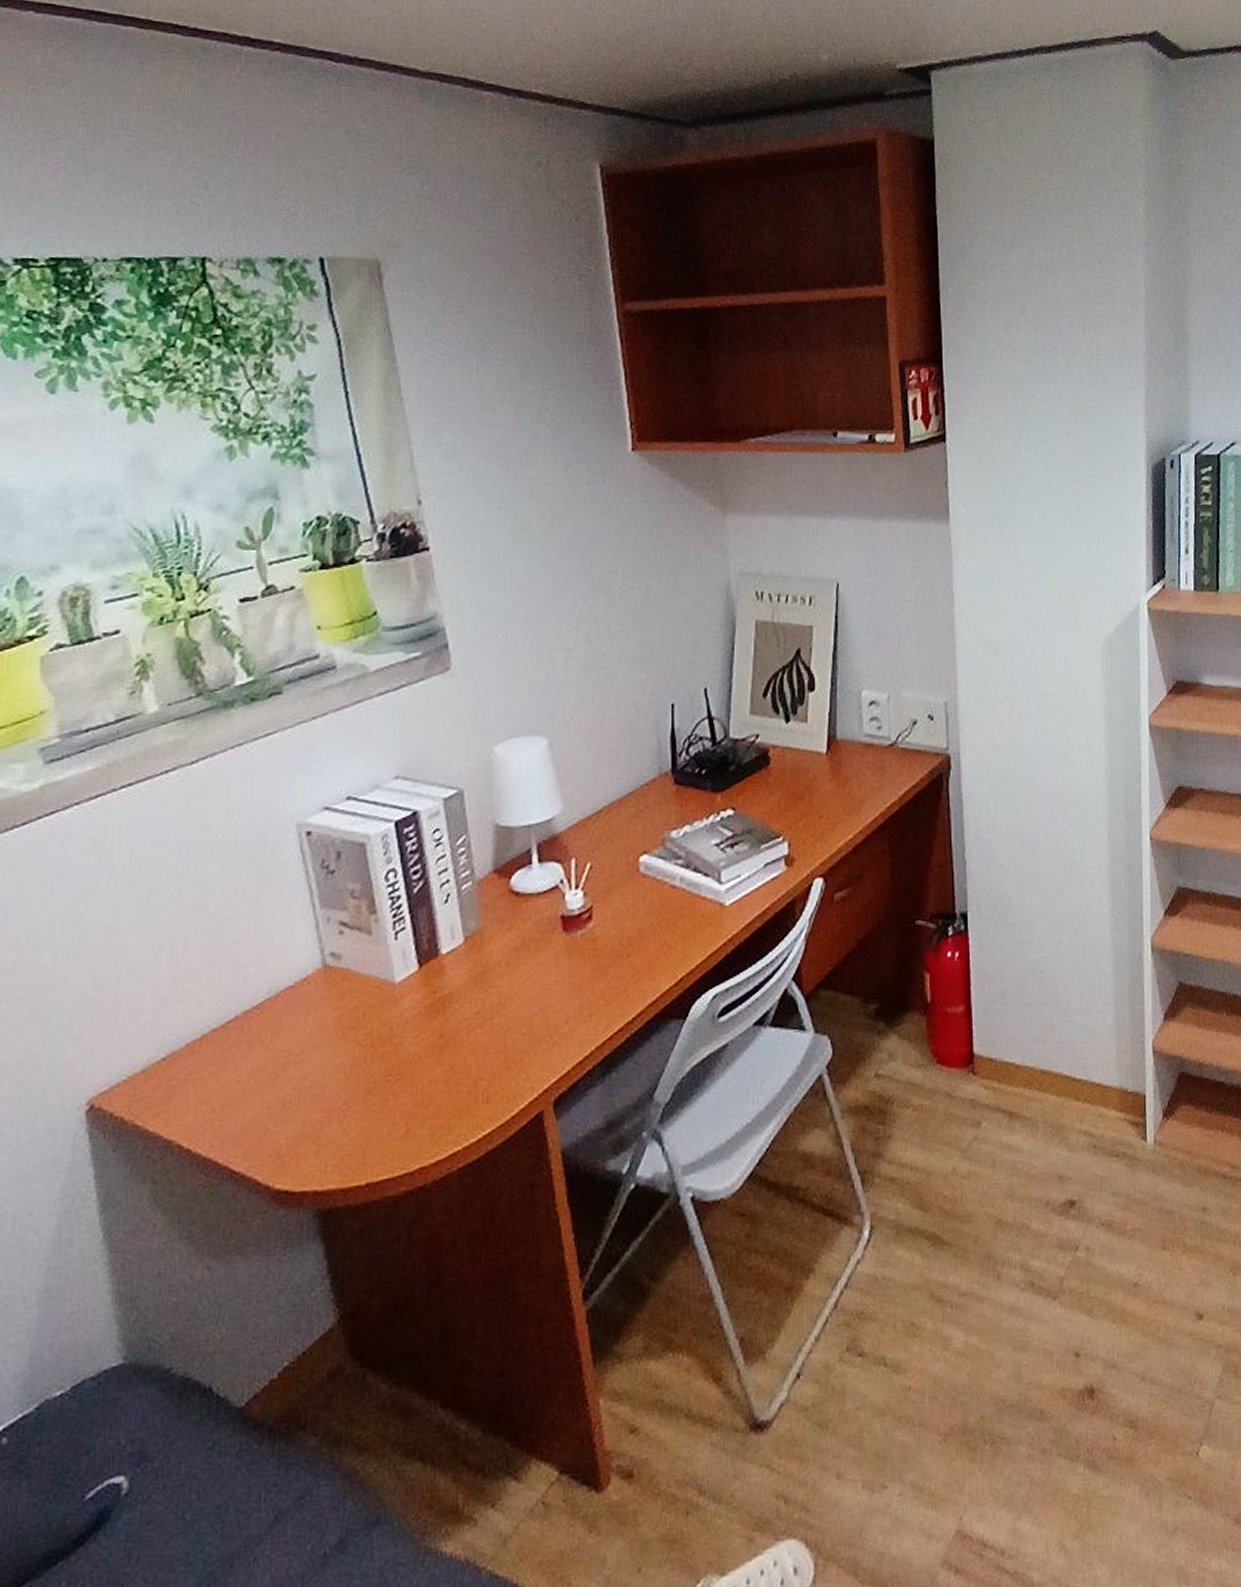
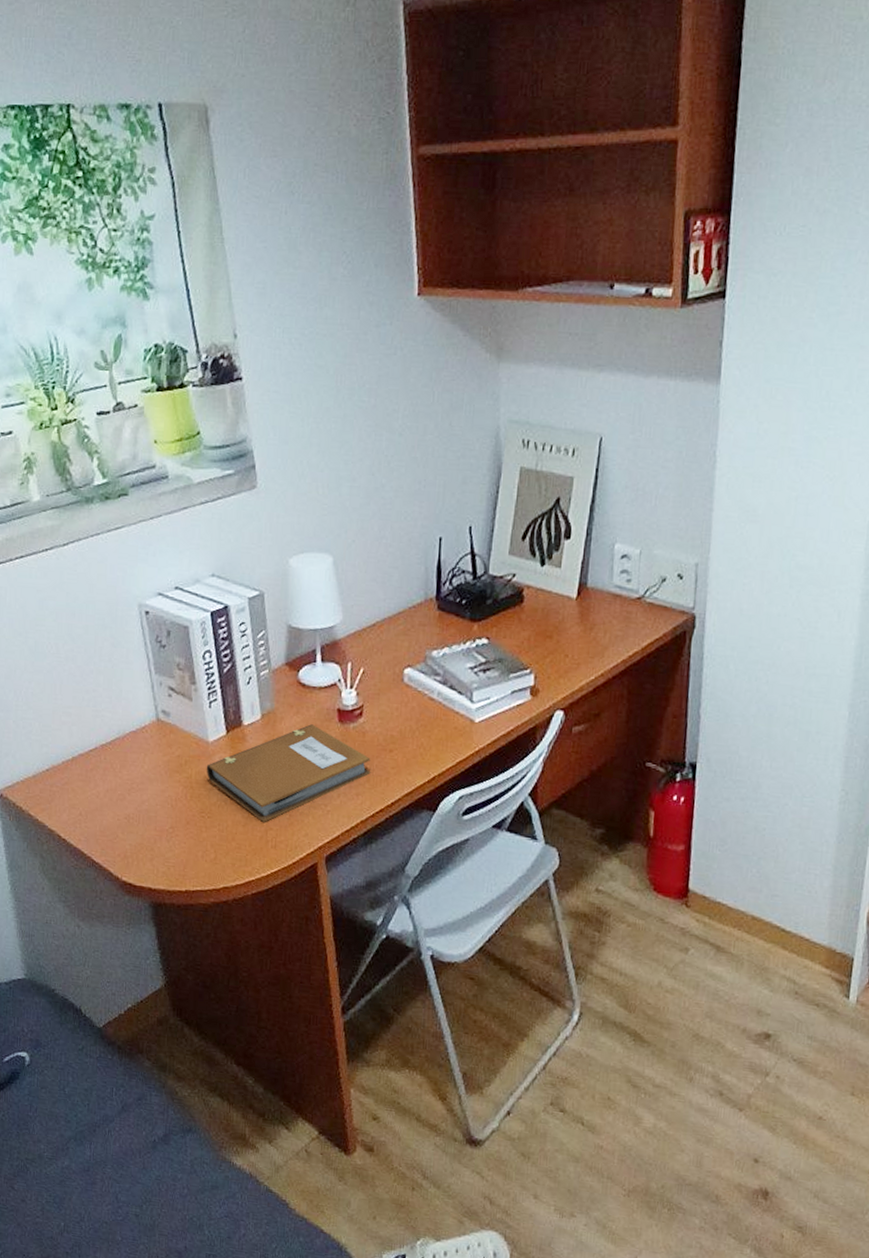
notebook: none [392,939,606,1072] -> present [206,724,371,822]

